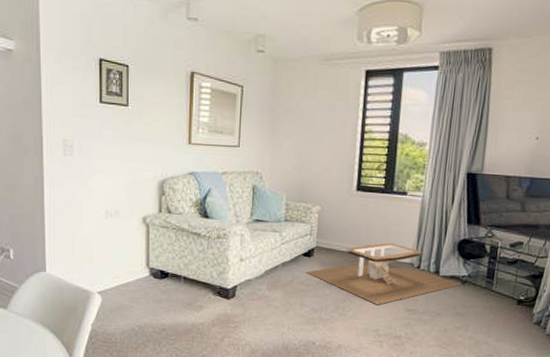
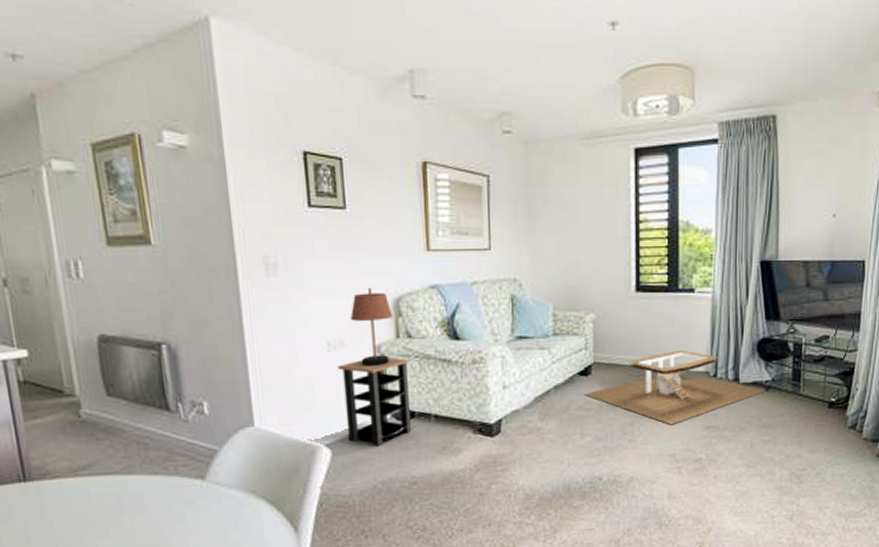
side table: none [112,227,168,297] -> present [337,358,412,446]
table lamp: none [124,171,158,234] -> present [350,288,393,368]

